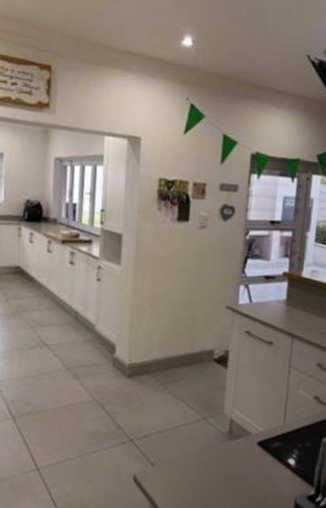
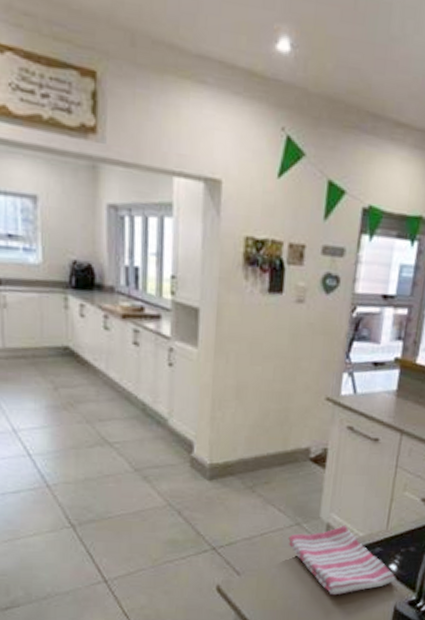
dish towel: none [196,420,295,488] -> present [288,524,396,596]

